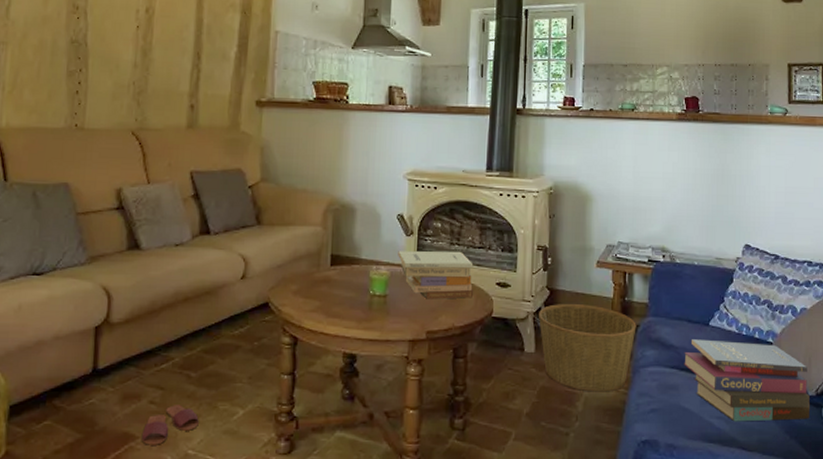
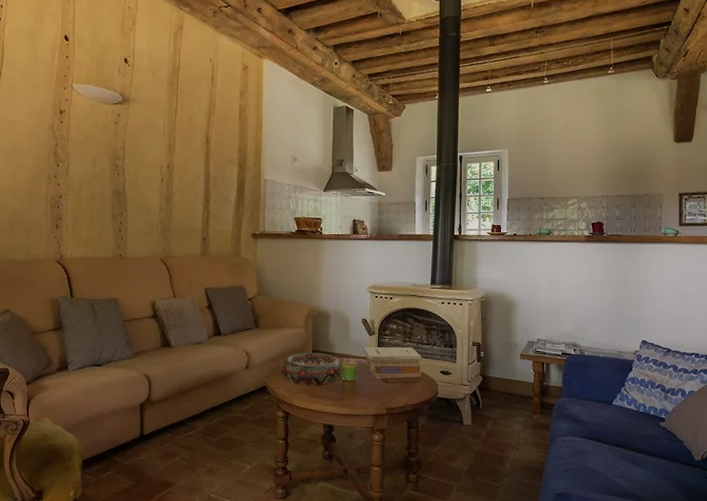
slippers: present [141,405,199,445] -> none [177,461,218,490]
decorative bowl: none [287,257,371,303] -> present [279,352,343,387]
basket: present [539,304,637,392] -> none [474,387,553,456]
books: present [684,339,811,422] -> none [591,415,697,480]

